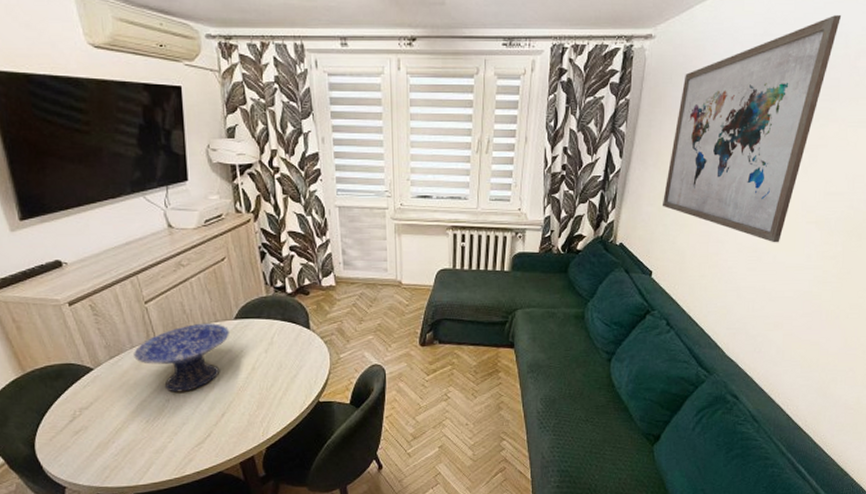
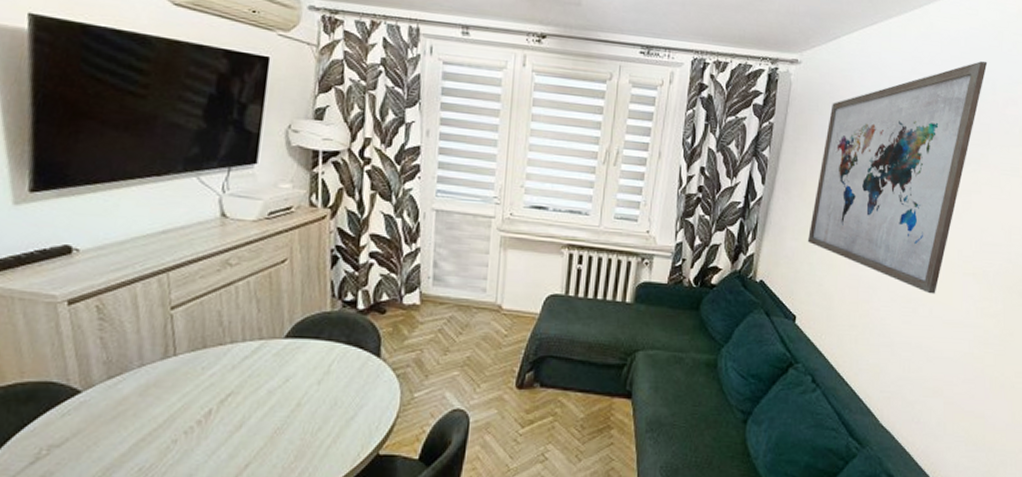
decorative bowl: present [134,323,229,393] -> none [141,341,275,431]

